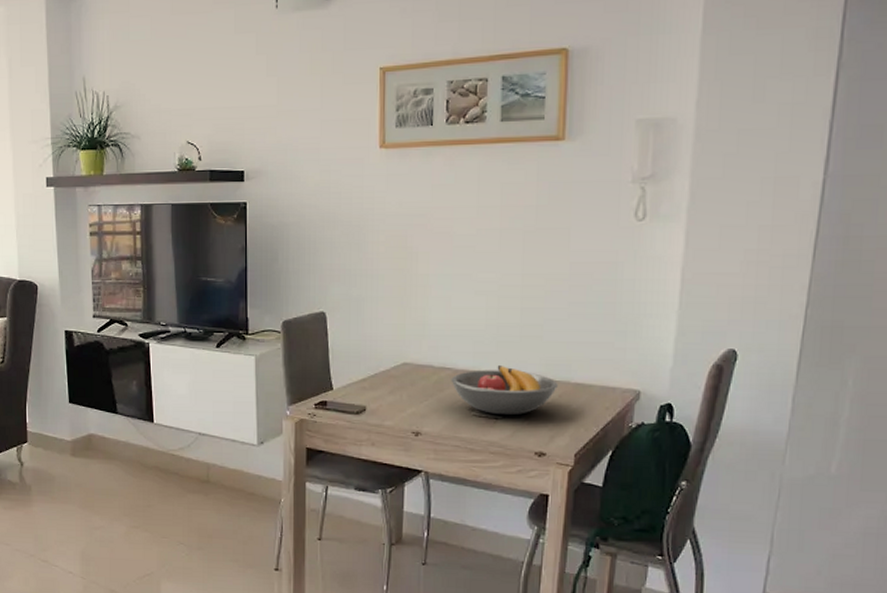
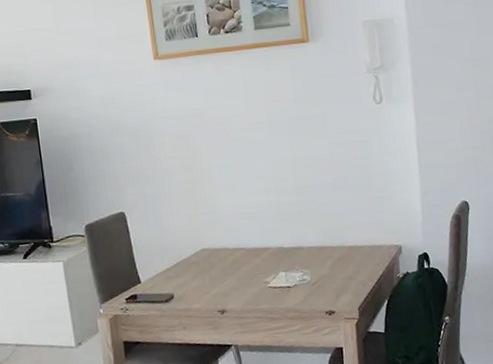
fruit bowl: present [451,364,559,416] -> none [245,239,336,284]

